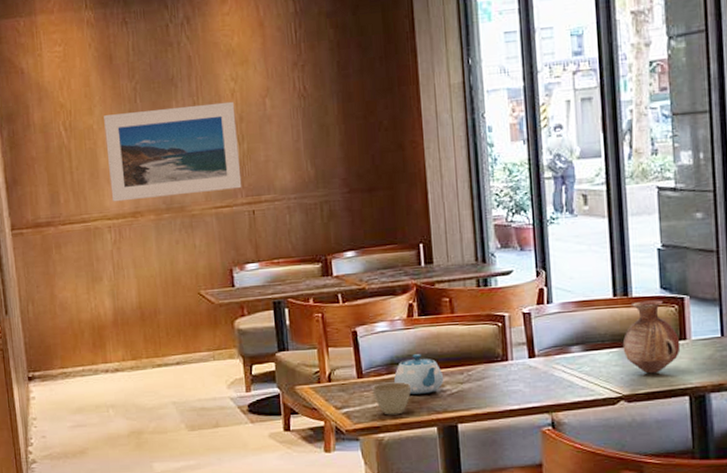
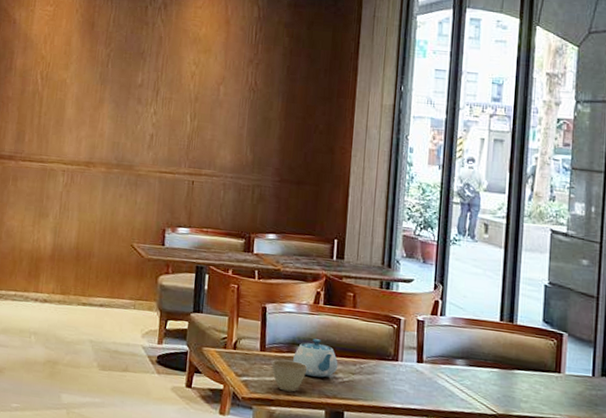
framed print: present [104,101,242,202] -> none [70,73,192,159]
vase: present [622,300,681,374] -> none [502,329,555,400]

